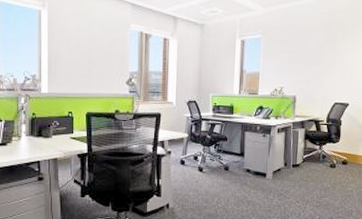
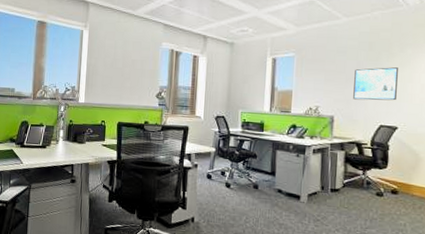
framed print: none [313,47,351,80] -> present [353,67,398,101]

